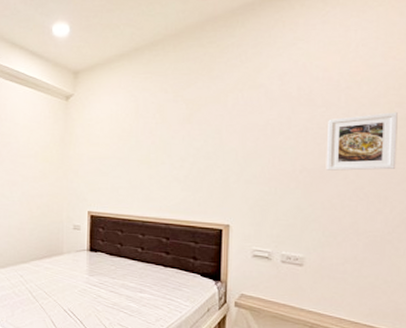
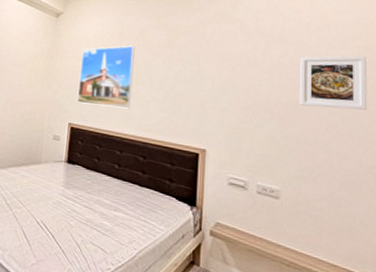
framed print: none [94,124,153,191] -> present [77,45,135,109]

